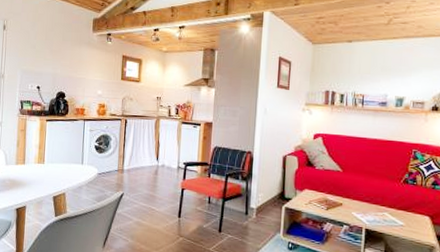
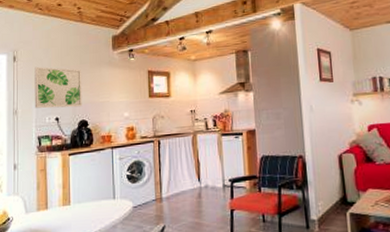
wall art: none [19,37,64,80] -> present [34,66,83,108]

